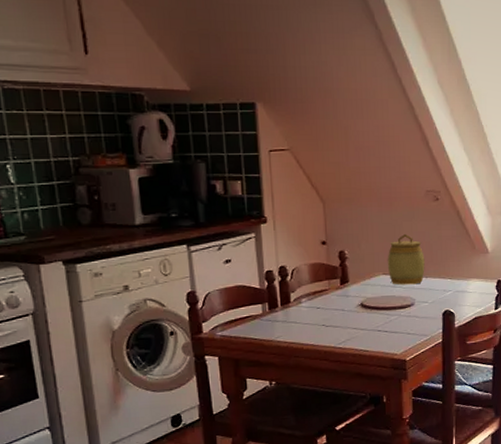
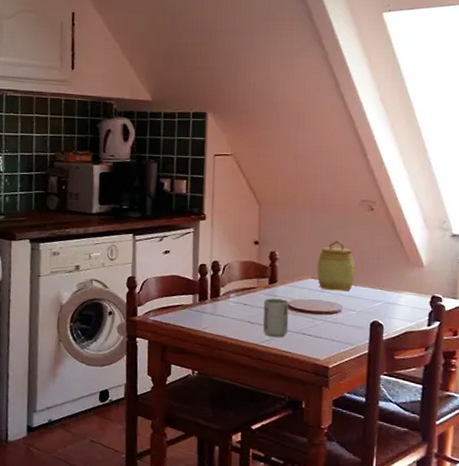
cup: none [337,298,364,338] -> present [262,298,289,338]

